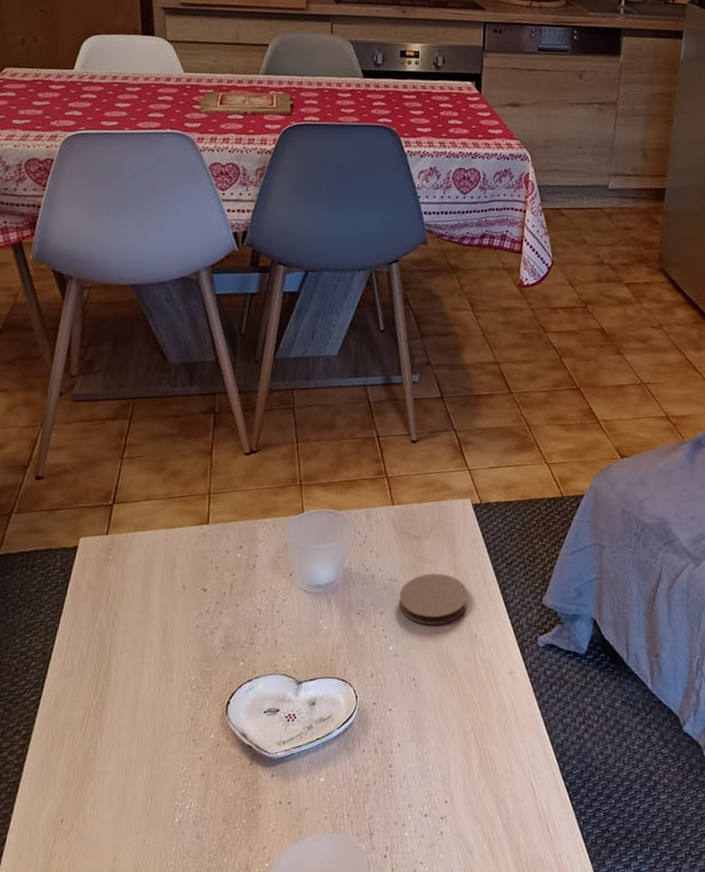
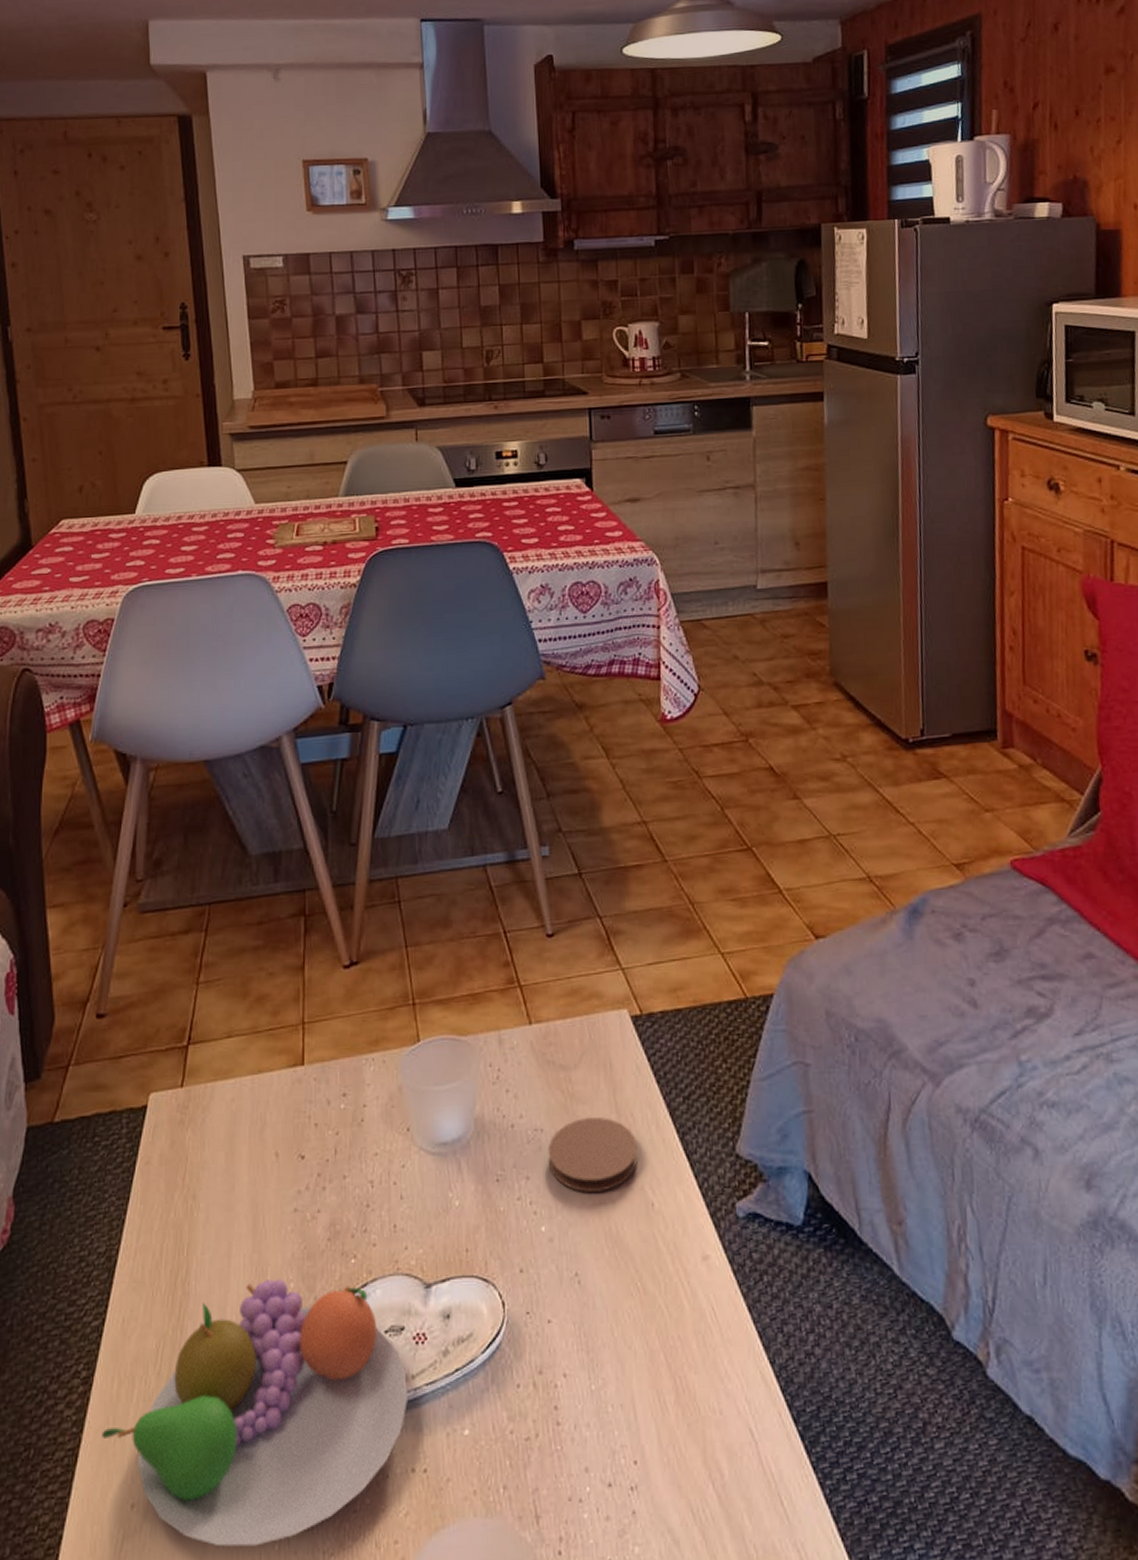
fruit bowl: none [38,674,279,848] -> present [102,1279,408,1547]

